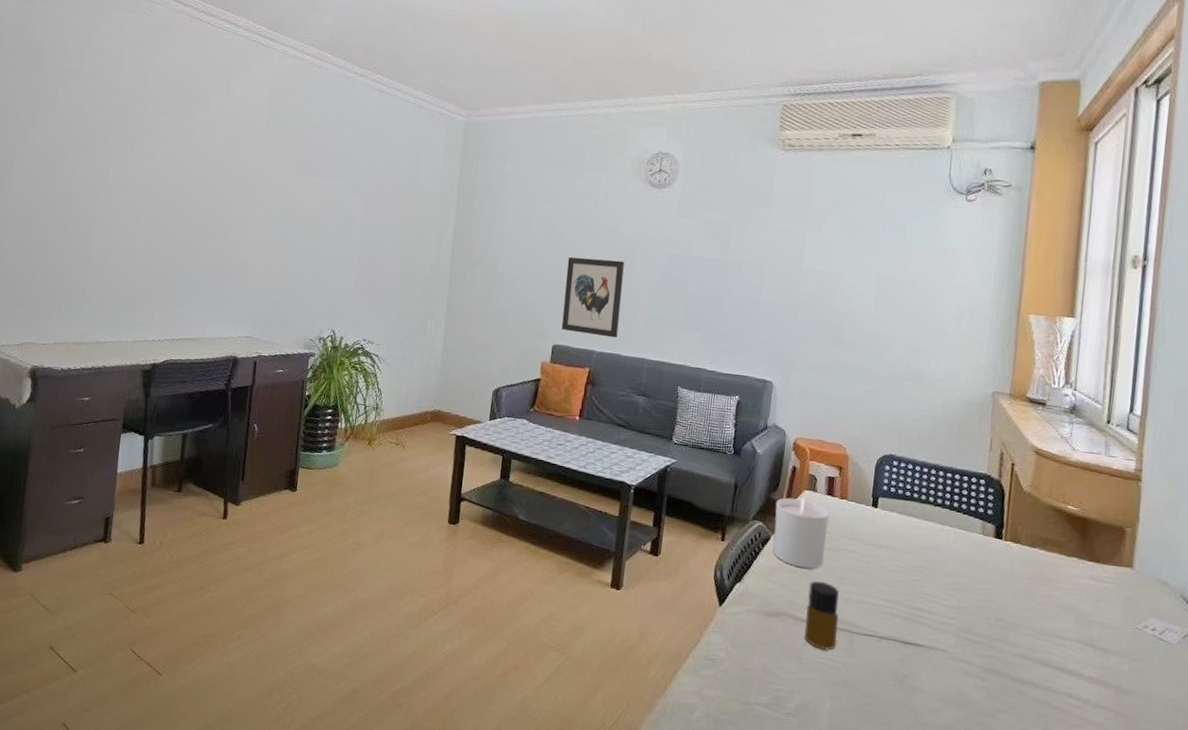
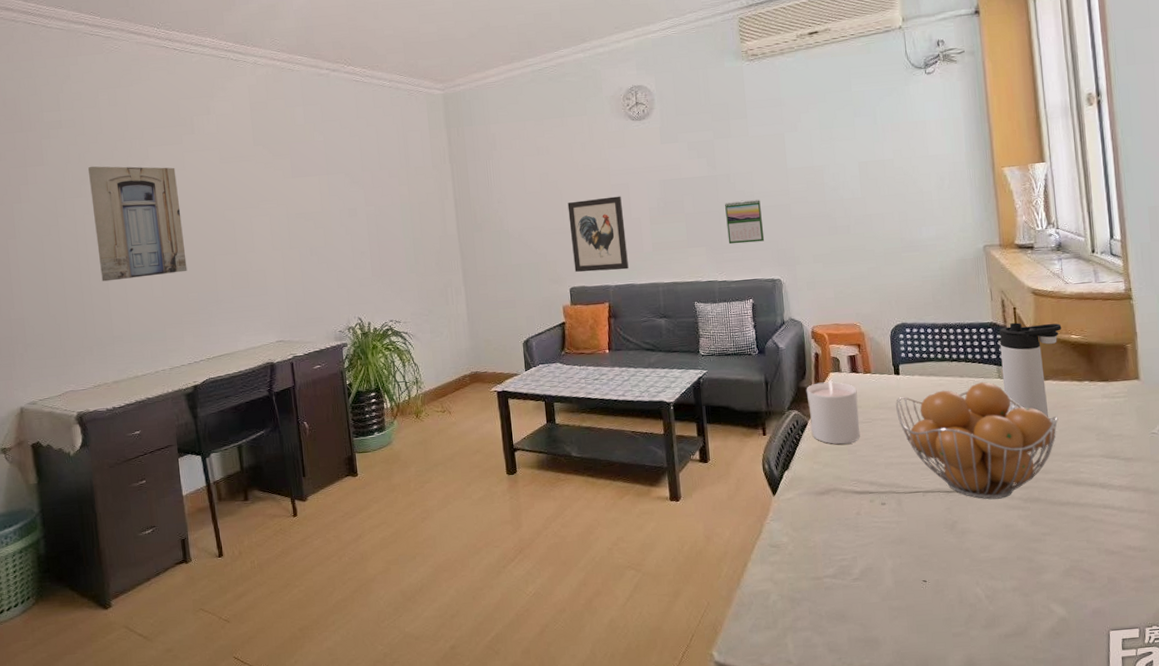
wall art: none [85,122,183,247] -> present [88,166,187,282]
calendar: none [725,291,767,339] -> present [725,199,765,245]
bottle: present [804,580,840,651] -> none [851,452,886,515]
fruit basket: none [866,531,1038,663] -> present [896,382,1058,500]
thermos bottle: none [983,479,1060,587] -> present [999,323,1062,417]

